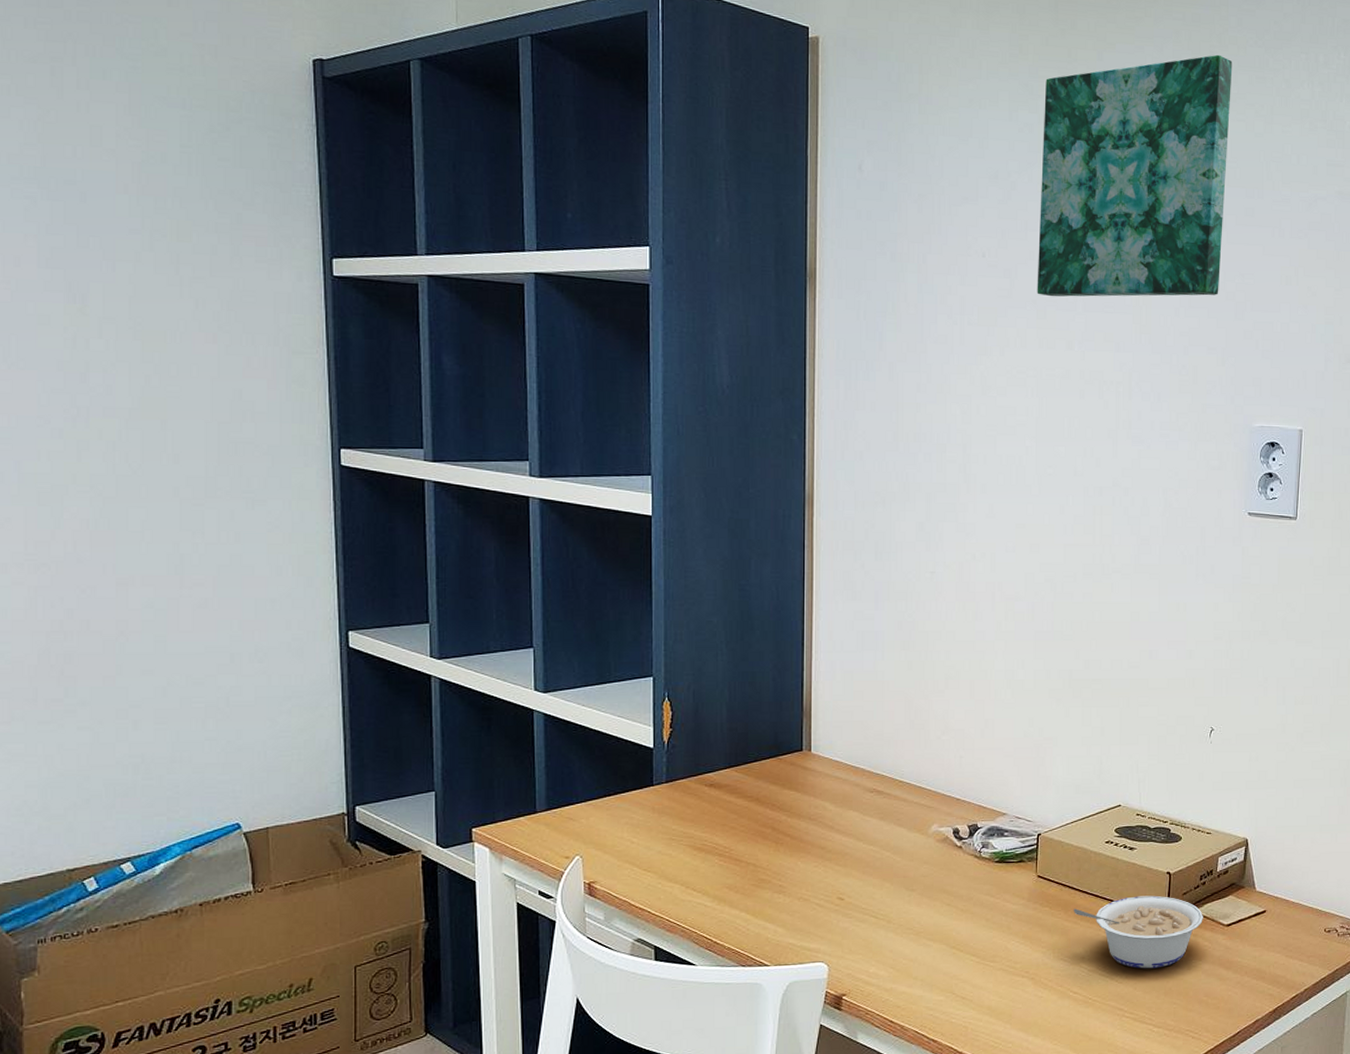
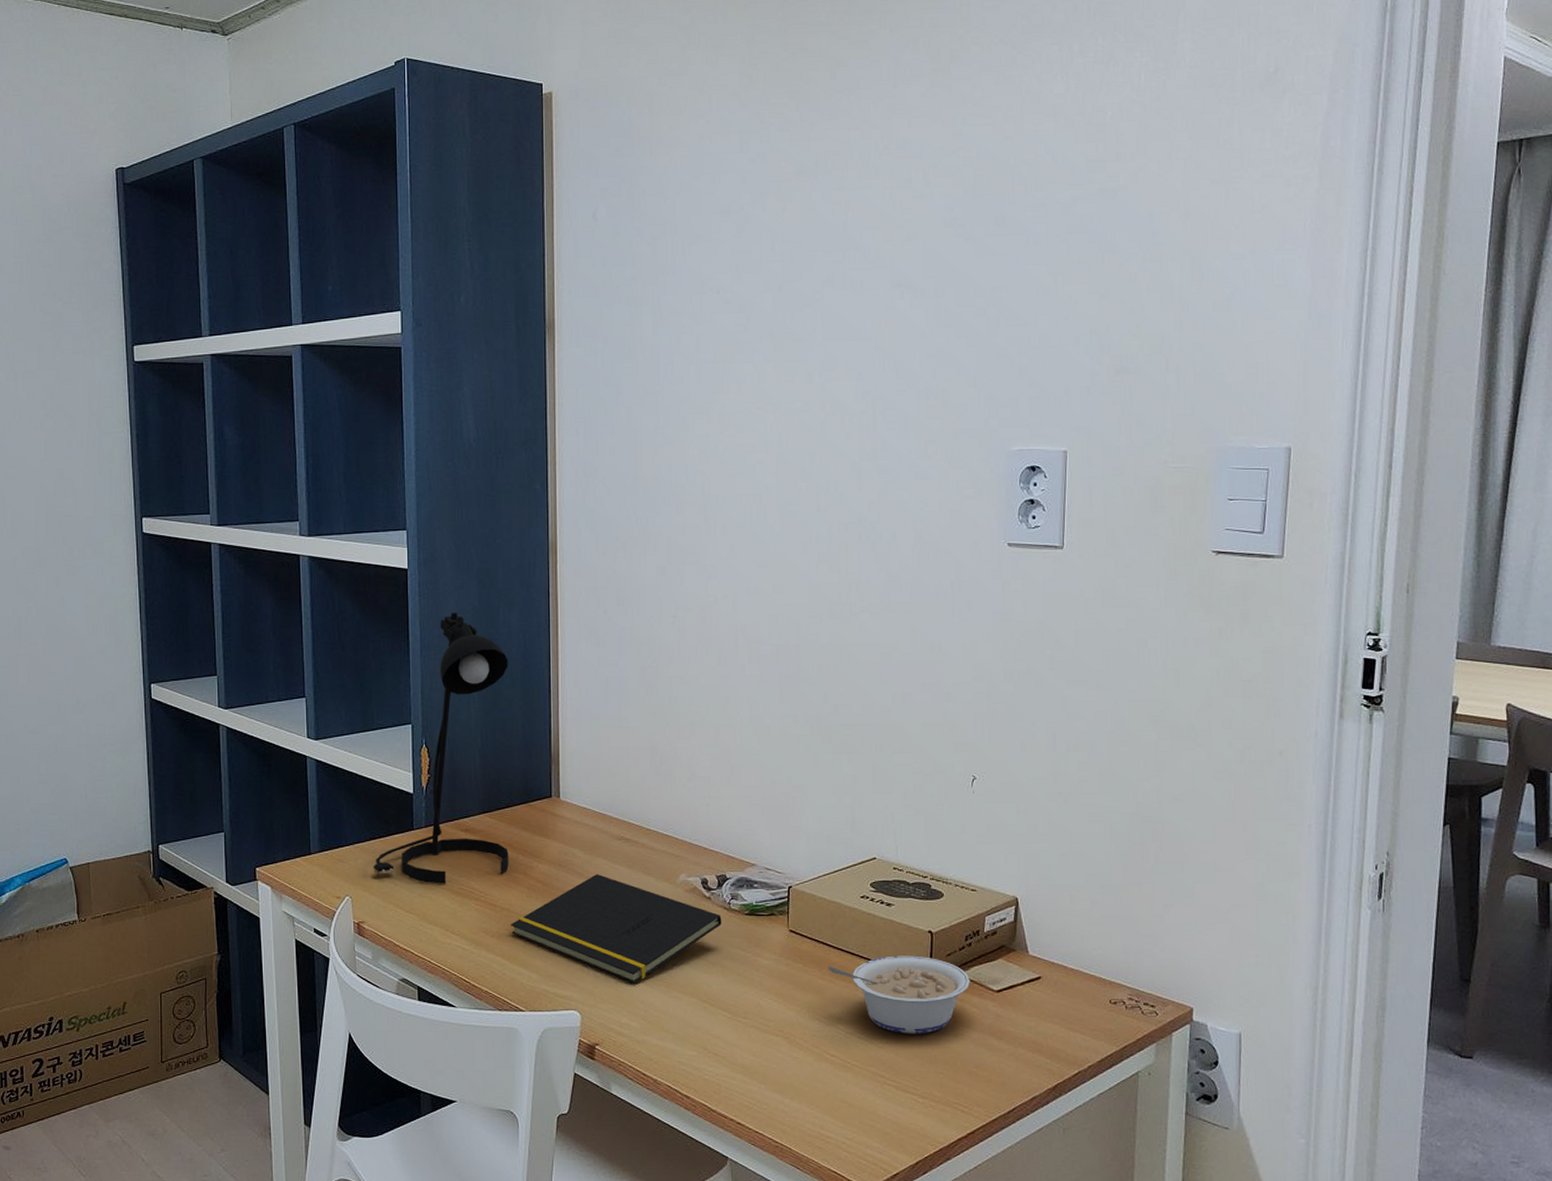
desk lamp: none [608,562,759,841] -> present [373,612,509,884]
notepad: none [755,827,972,933] -> present [510,874,722,984]
wall art: present [1037,54,1233,297] -> none [773,58,976,329]

